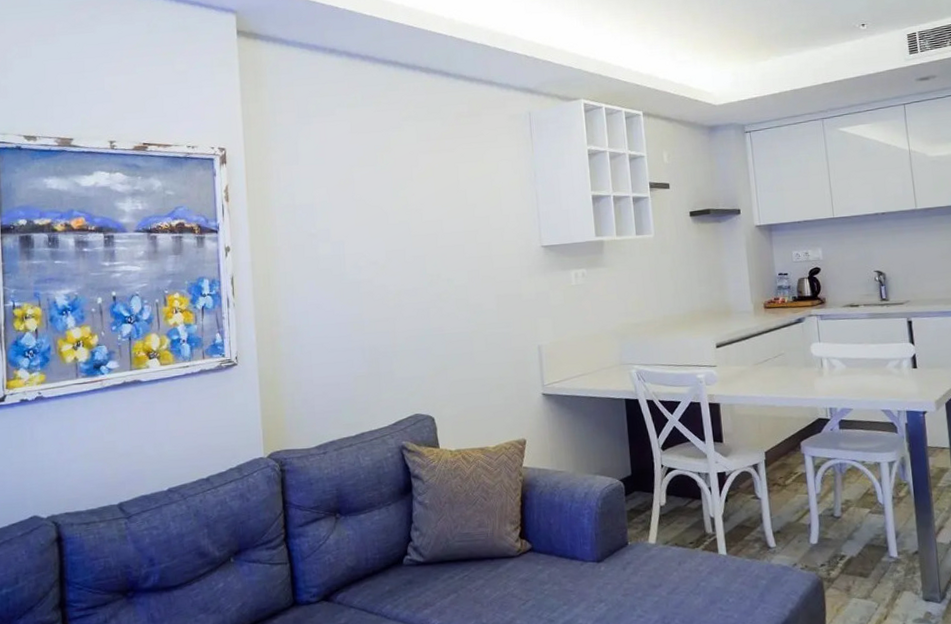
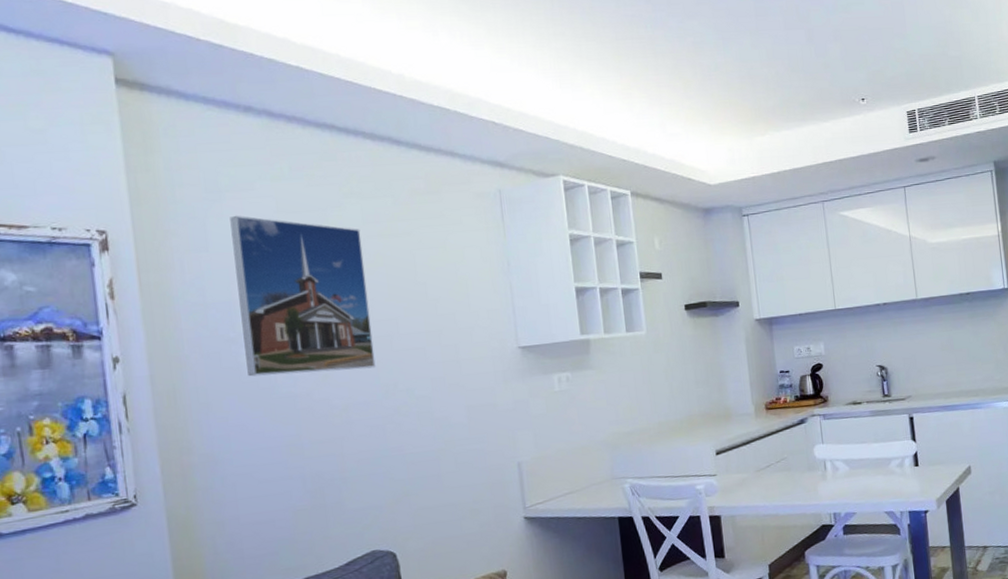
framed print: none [315,135,423,265] -> present [230,215,376,377]

